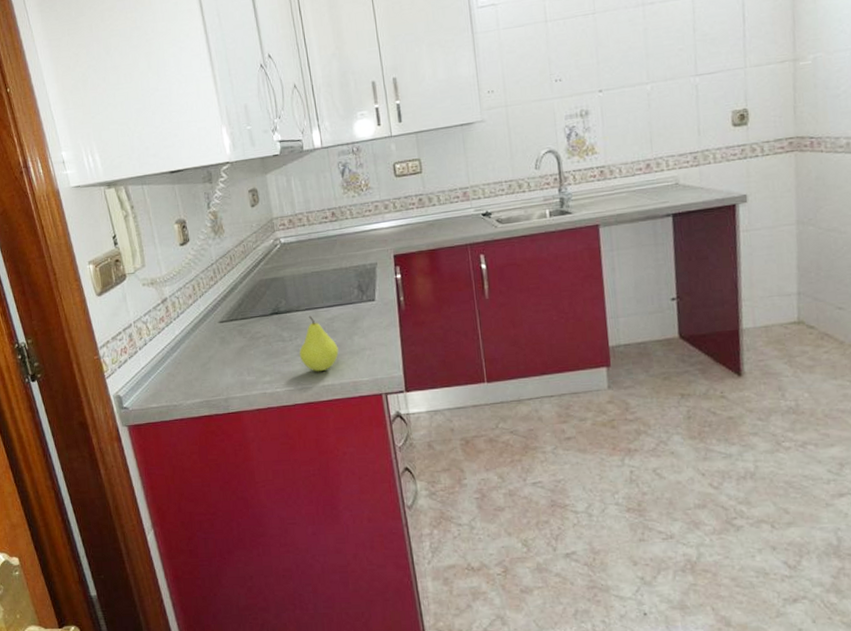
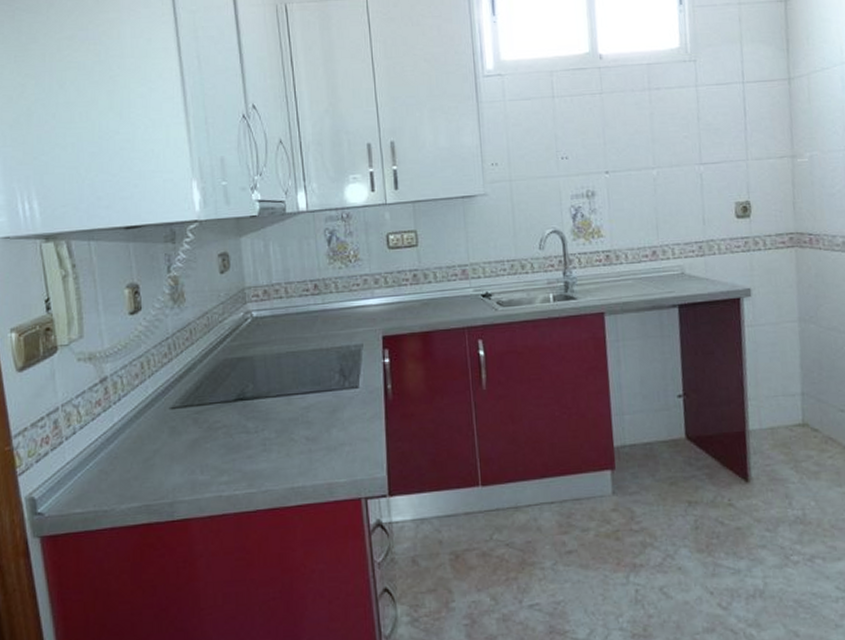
fruit: present [299,315,339,372] -> none [265,403,313,471]

